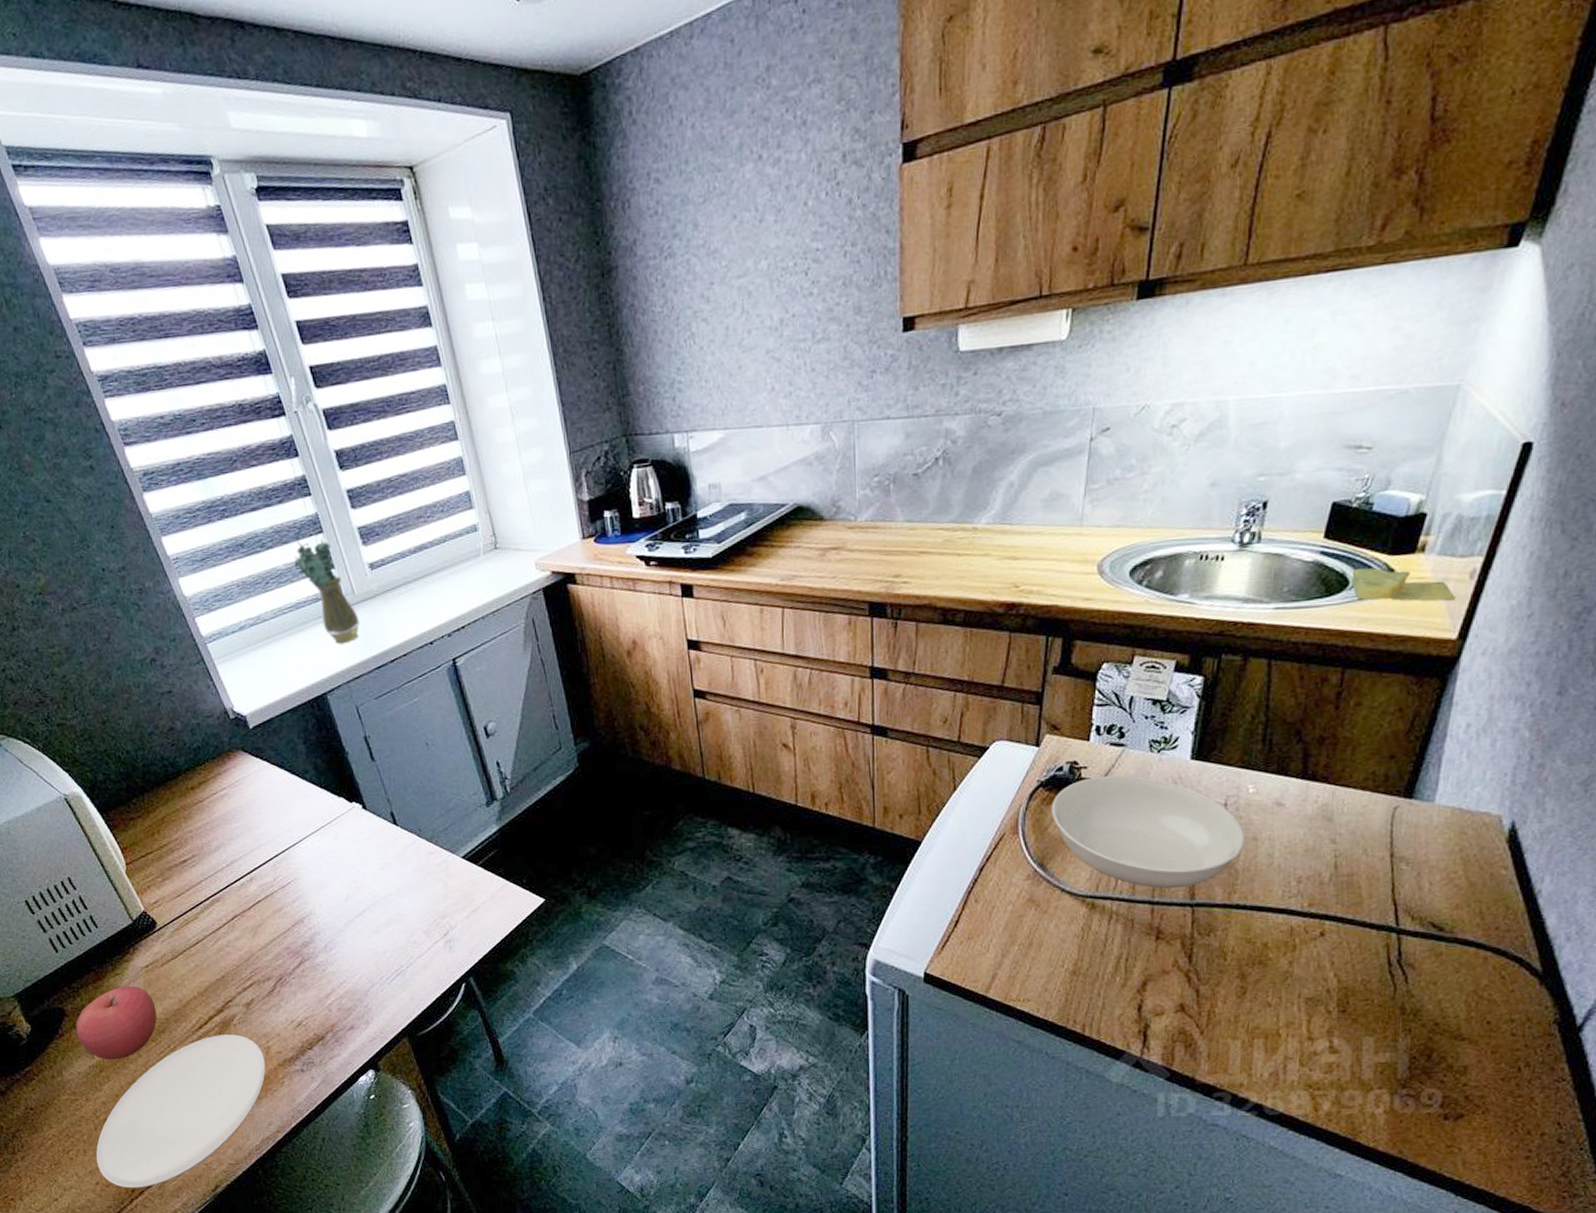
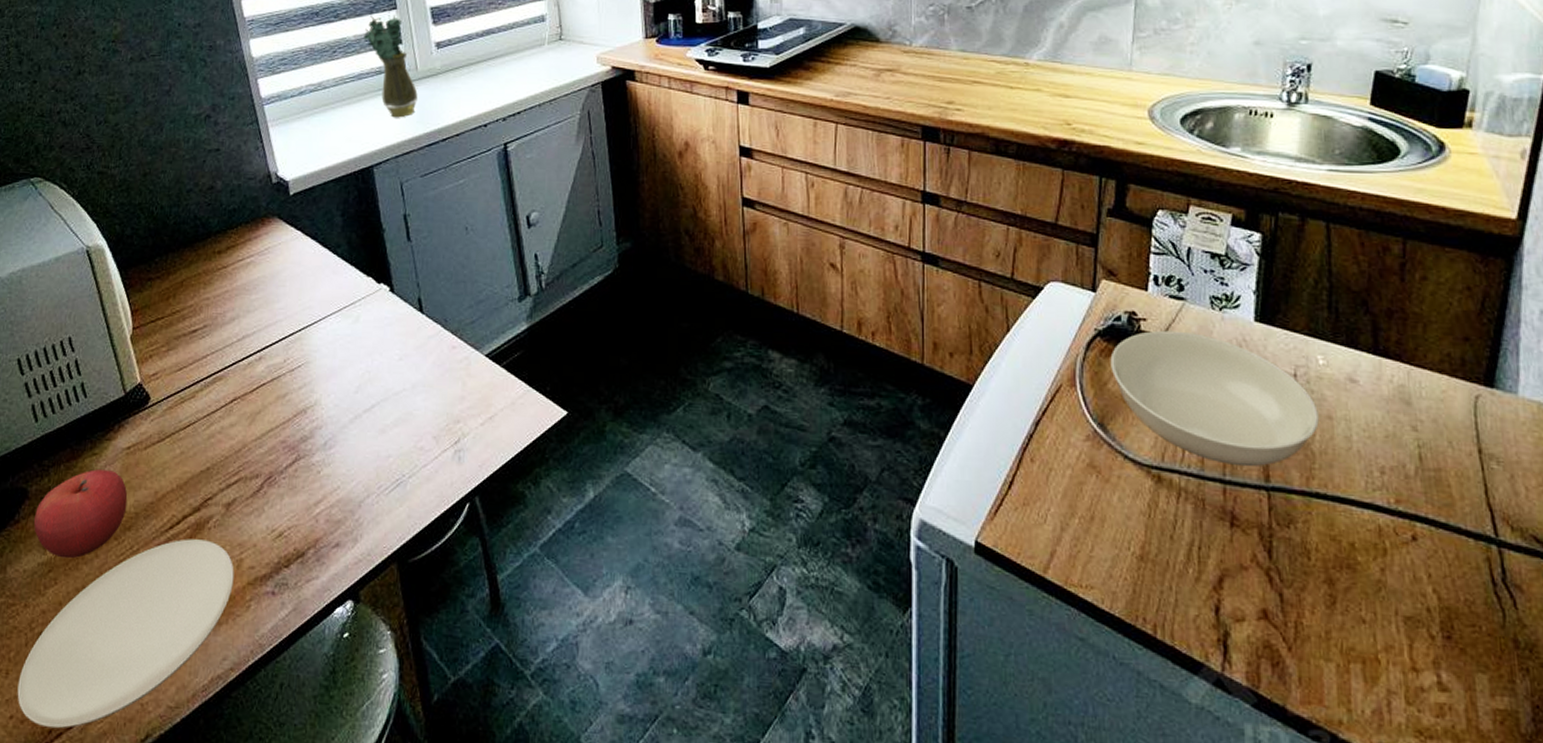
sponge: present [1351,568,1457,602] -> none [1402,139,1511,180]

